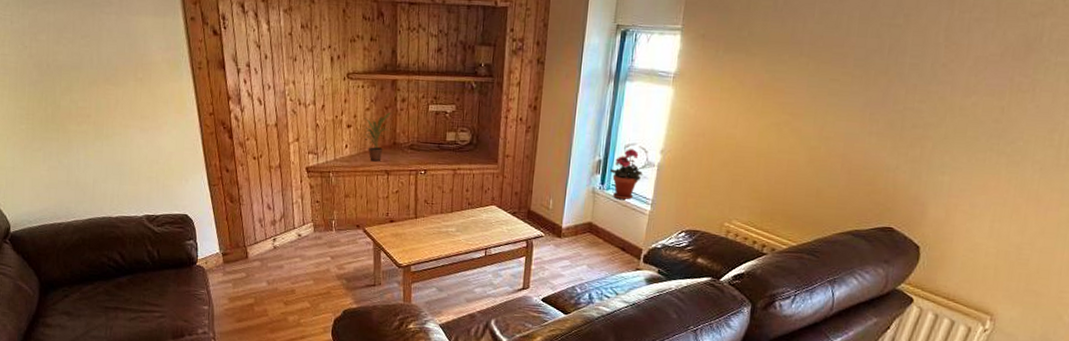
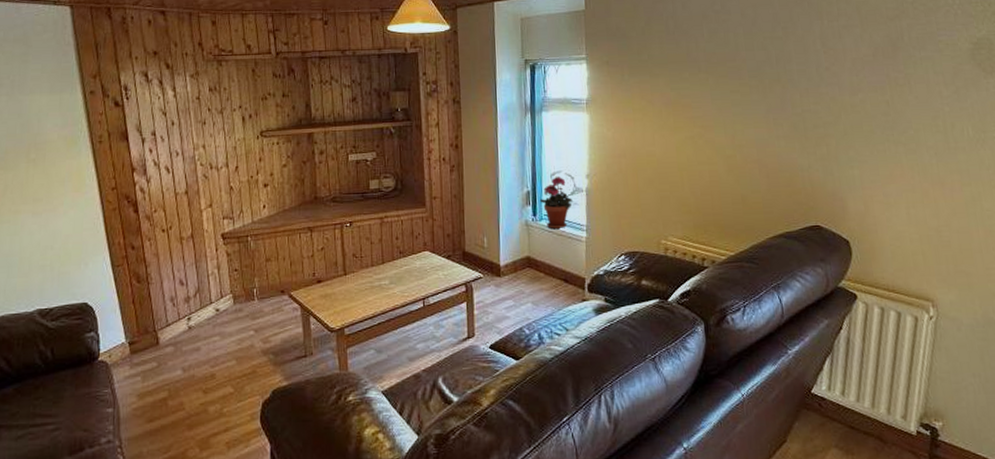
potted plant: present [364,112,391,162] -> none [282,166,311,220]

